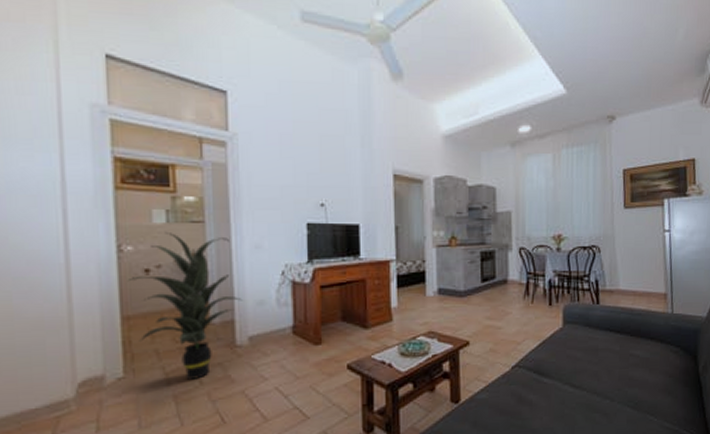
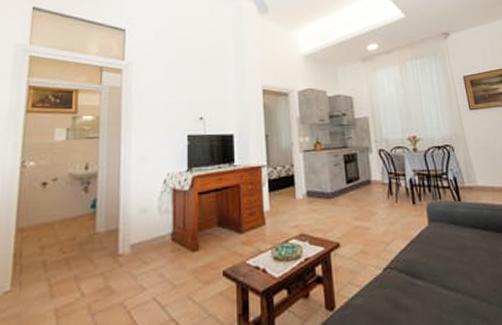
indoor plant: present [127,231,243,379] -> none [26,147,127,291]

